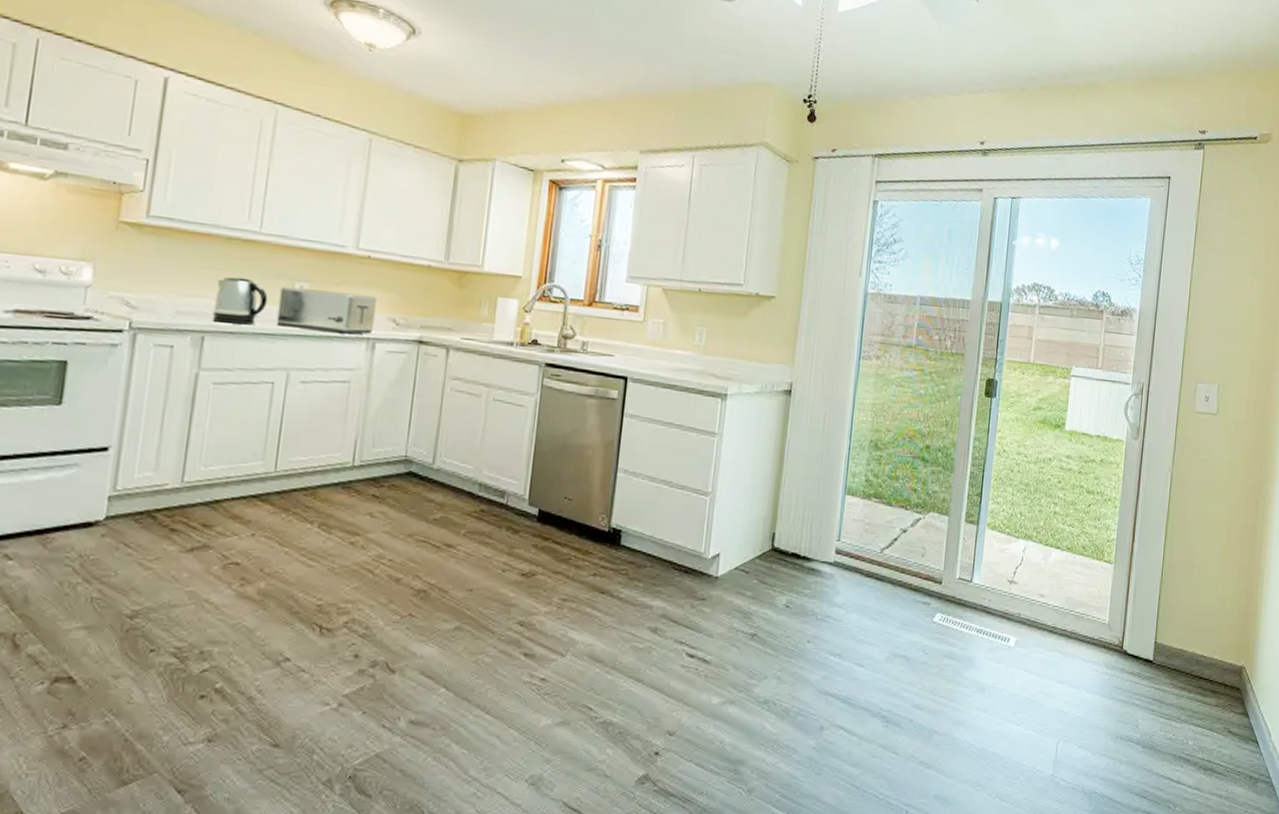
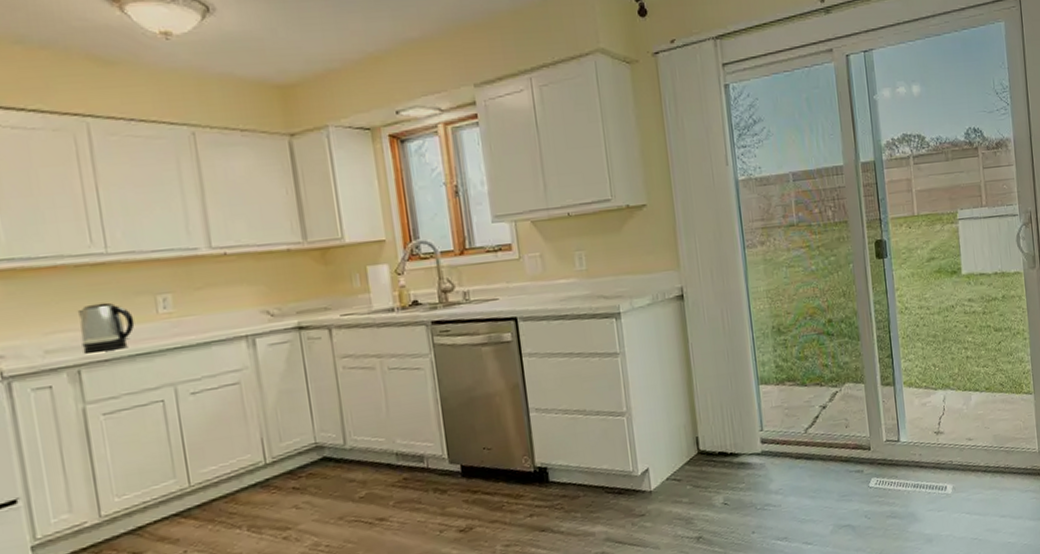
toaster: present [276,287,378,334] -> none [144,292,250,343]

